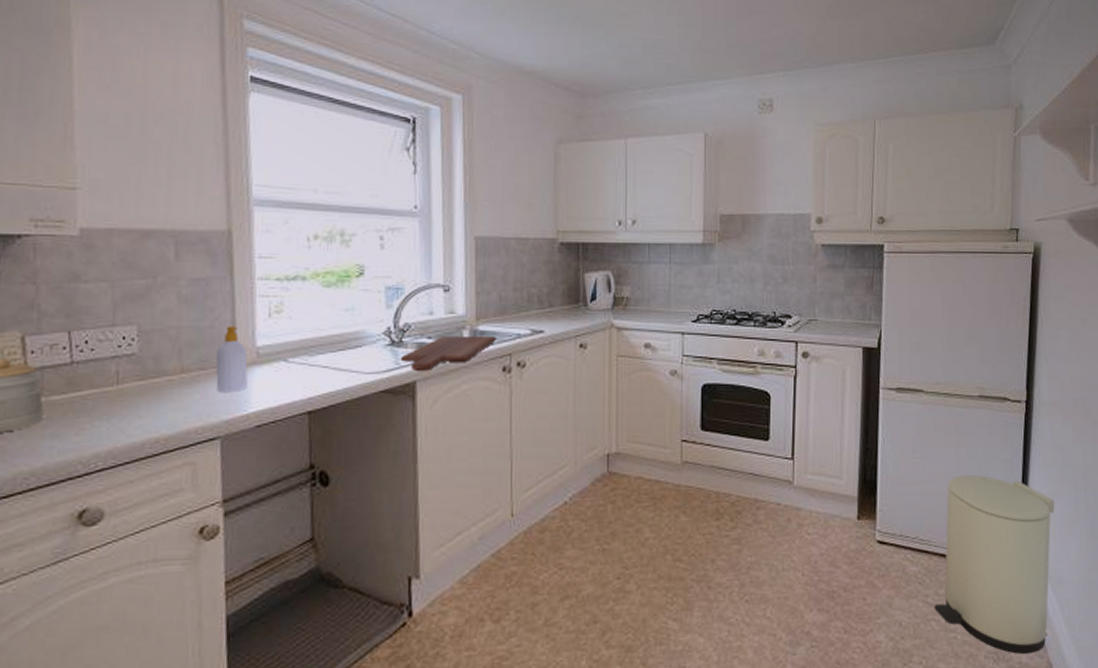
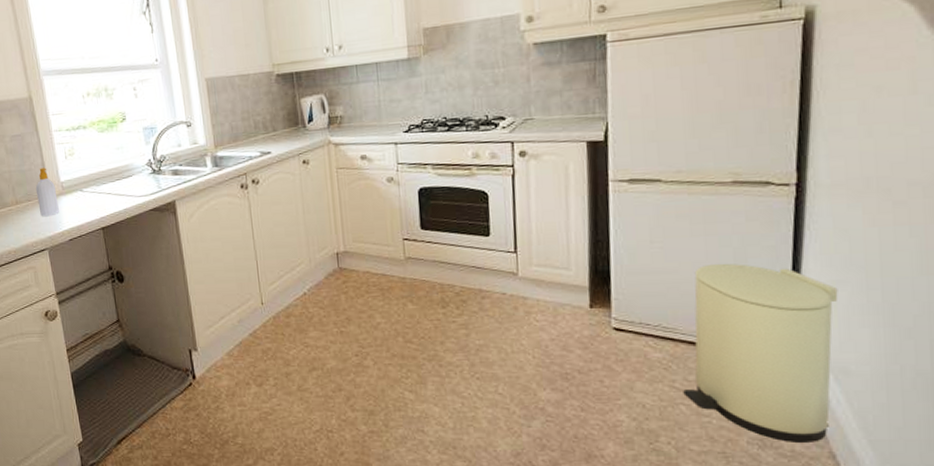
cutting board: present [400,335,497,370] -> none [161,159,233,192]

